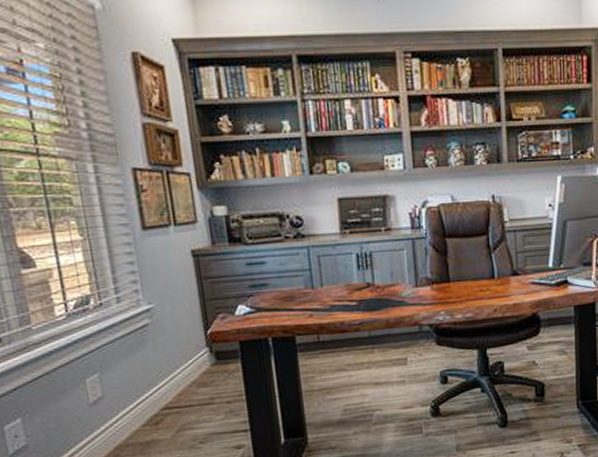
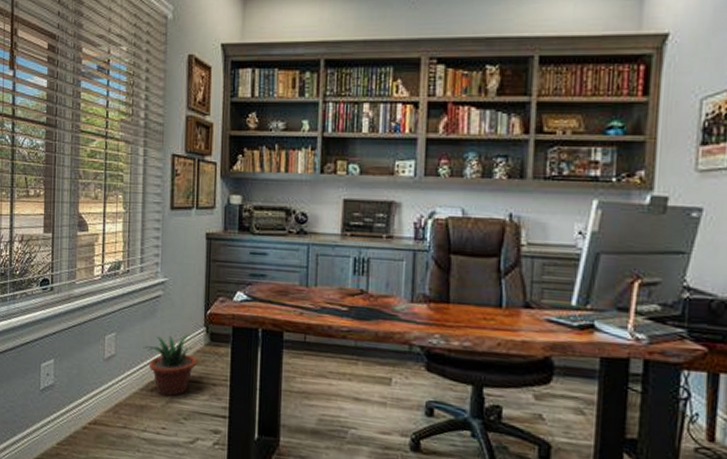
potted plant: none [136,357,206,427] -> present [143,333,197,397]

